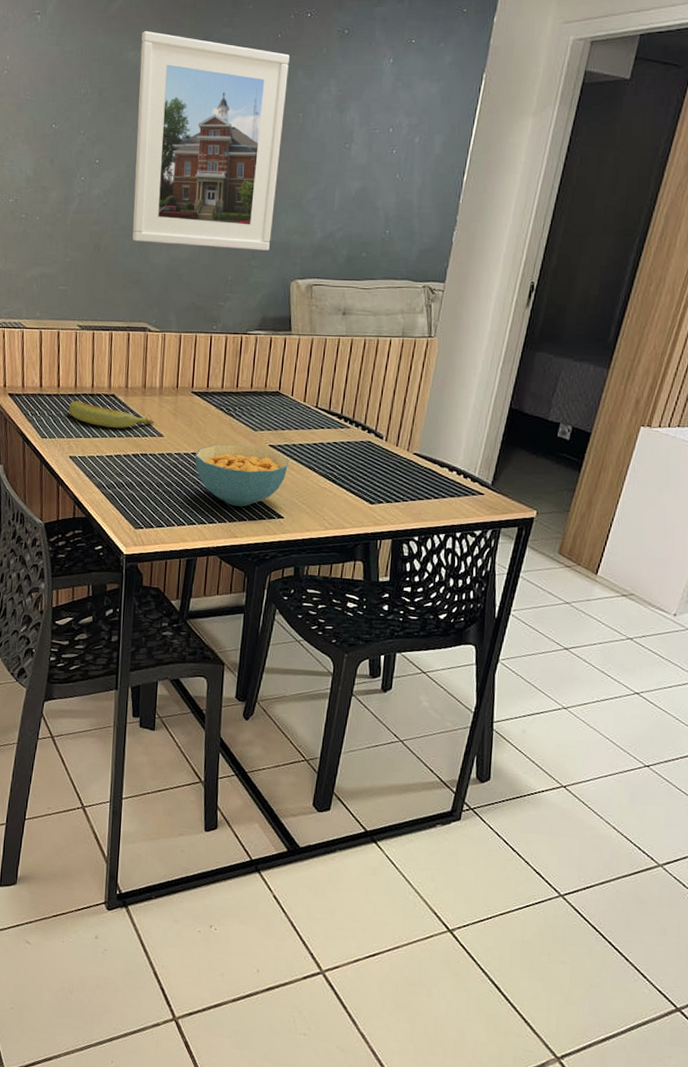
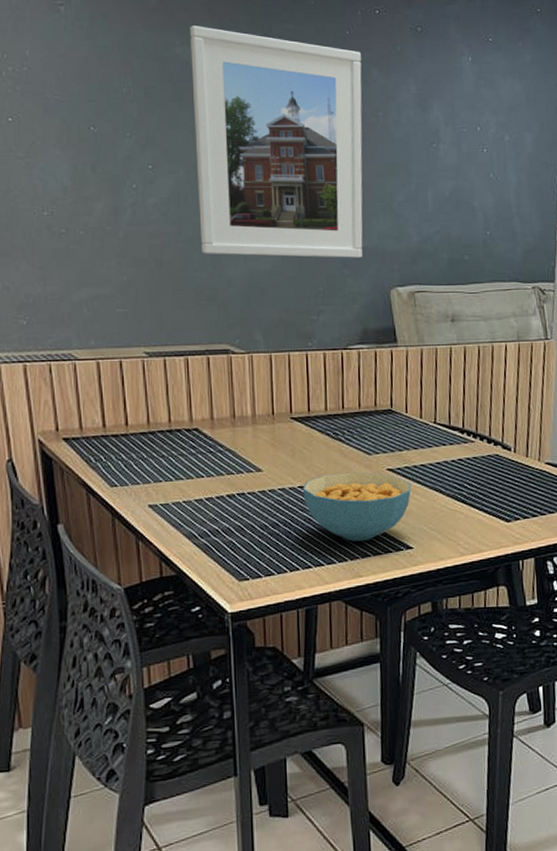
banana: present [69,400,154,428] -> none [143,439,249,467]

